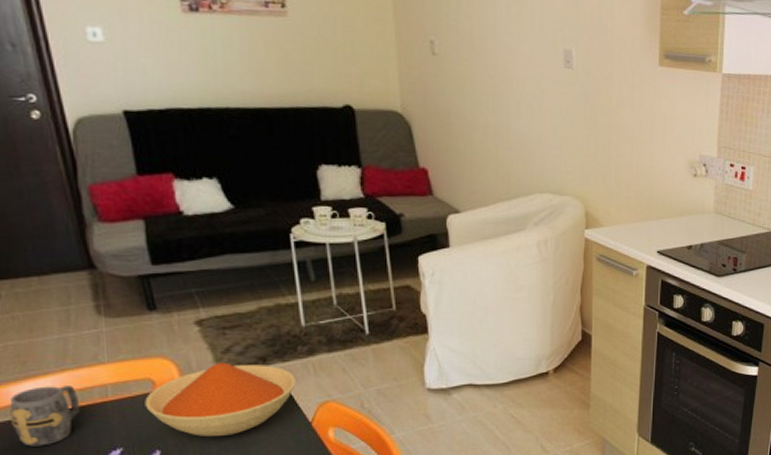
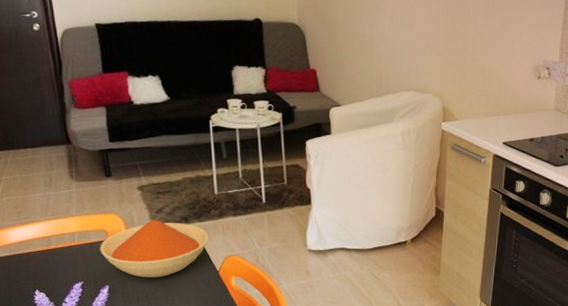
mug: present [10,386,79,447] -> none [9,231,55,277]

